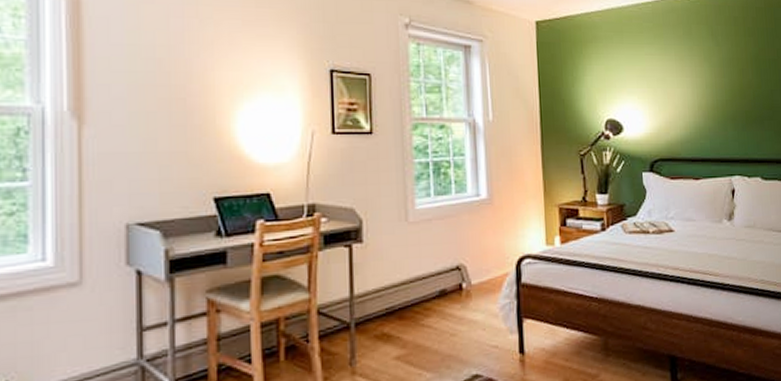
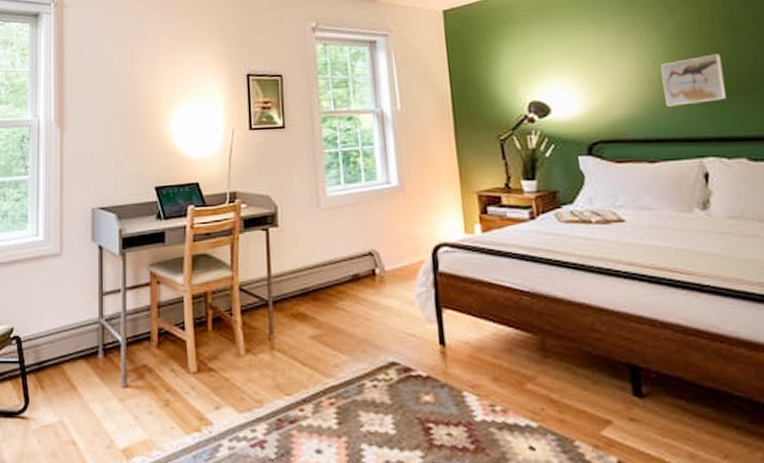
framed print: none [707,87,751,130] -> present [660,53,726,107]

